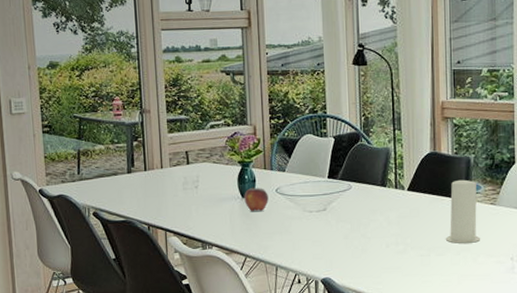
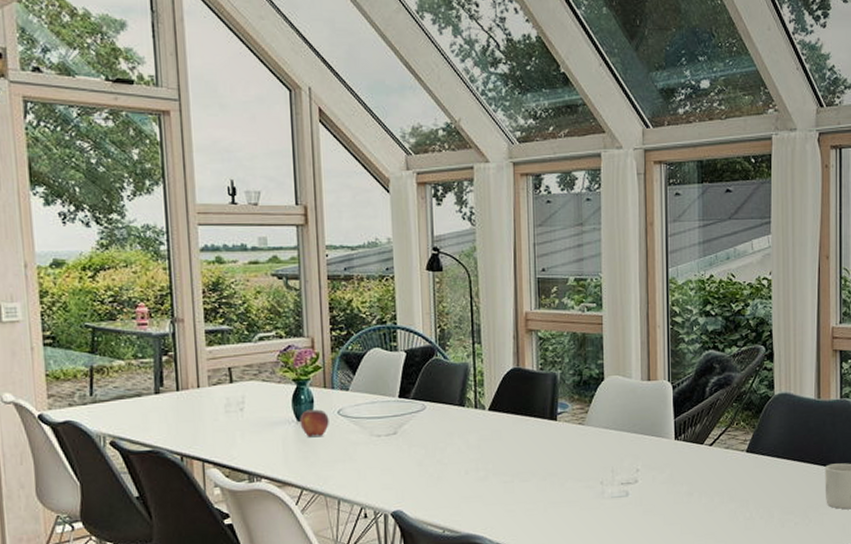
candle: present [445,179,480,243] -> none [530,397,568,468]

